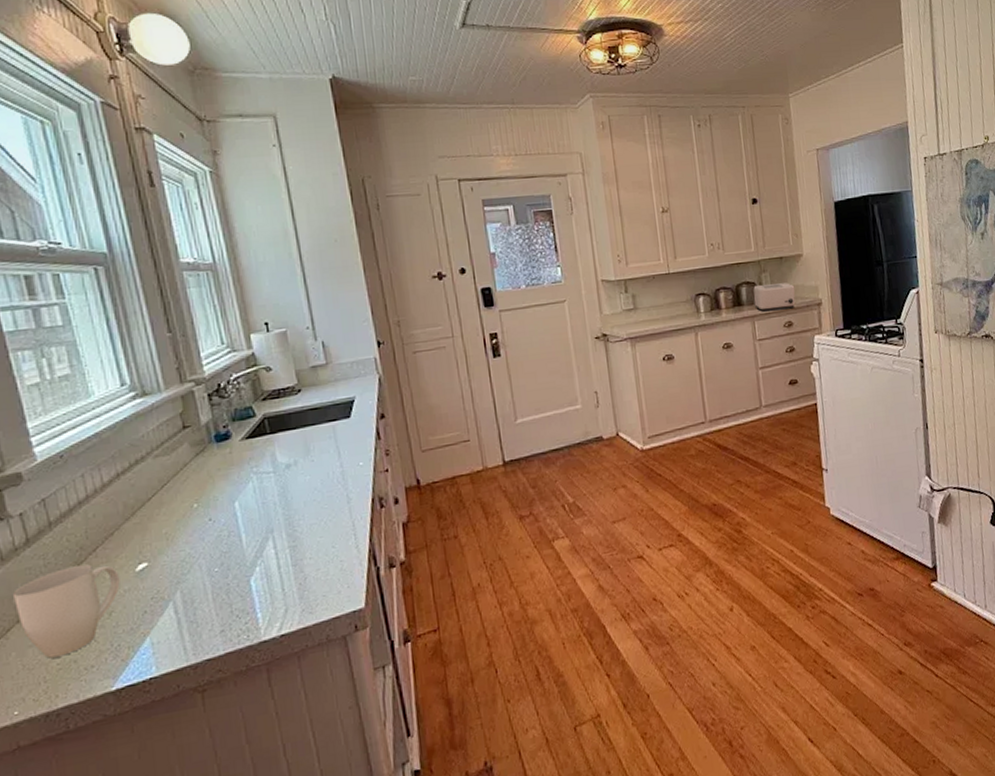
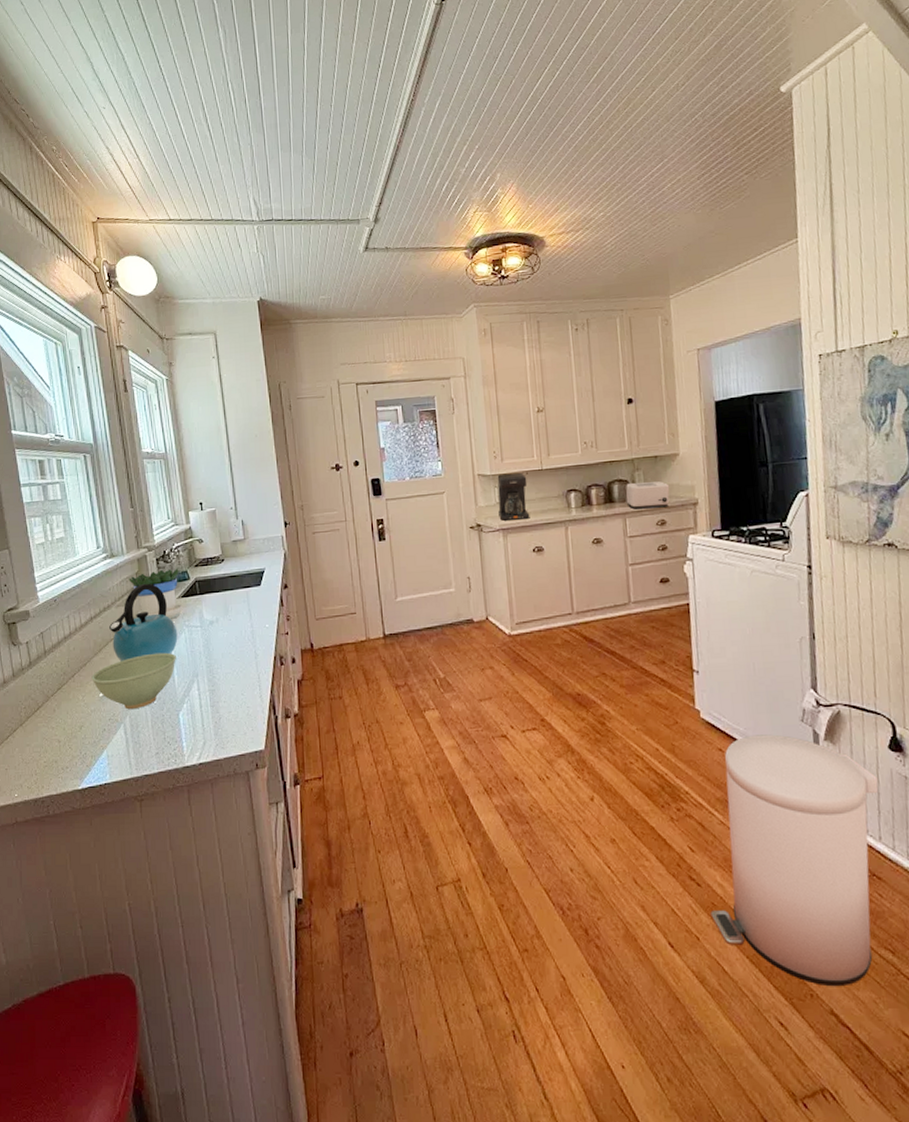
mug: present [12,564,121,659] -> none [18,687,89,757]
bowl: none [122,507,243,583] -> present [91,652,176,710]
kettle: none [145,425,244,525] -> present [109,584,178,662]
flowerpot: none [170,403,249,470] -> present [129,568,183,619]
coffee maker: none [622,277,659,329] -> present [497,472,530,521]
pedal bin: none [845,522,984,751] -> present [710,734,879,987]

